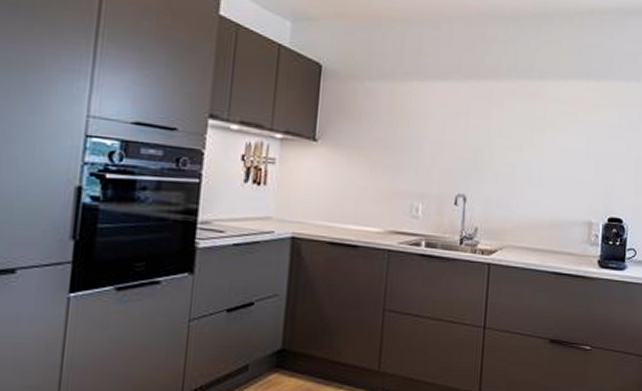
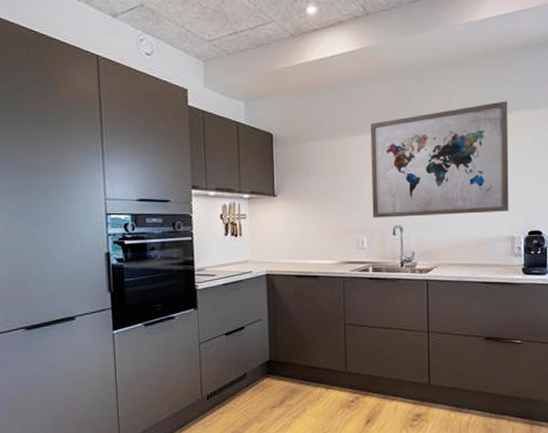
wall art: none [432,66,597,192] -> present [370,101,509,218]

